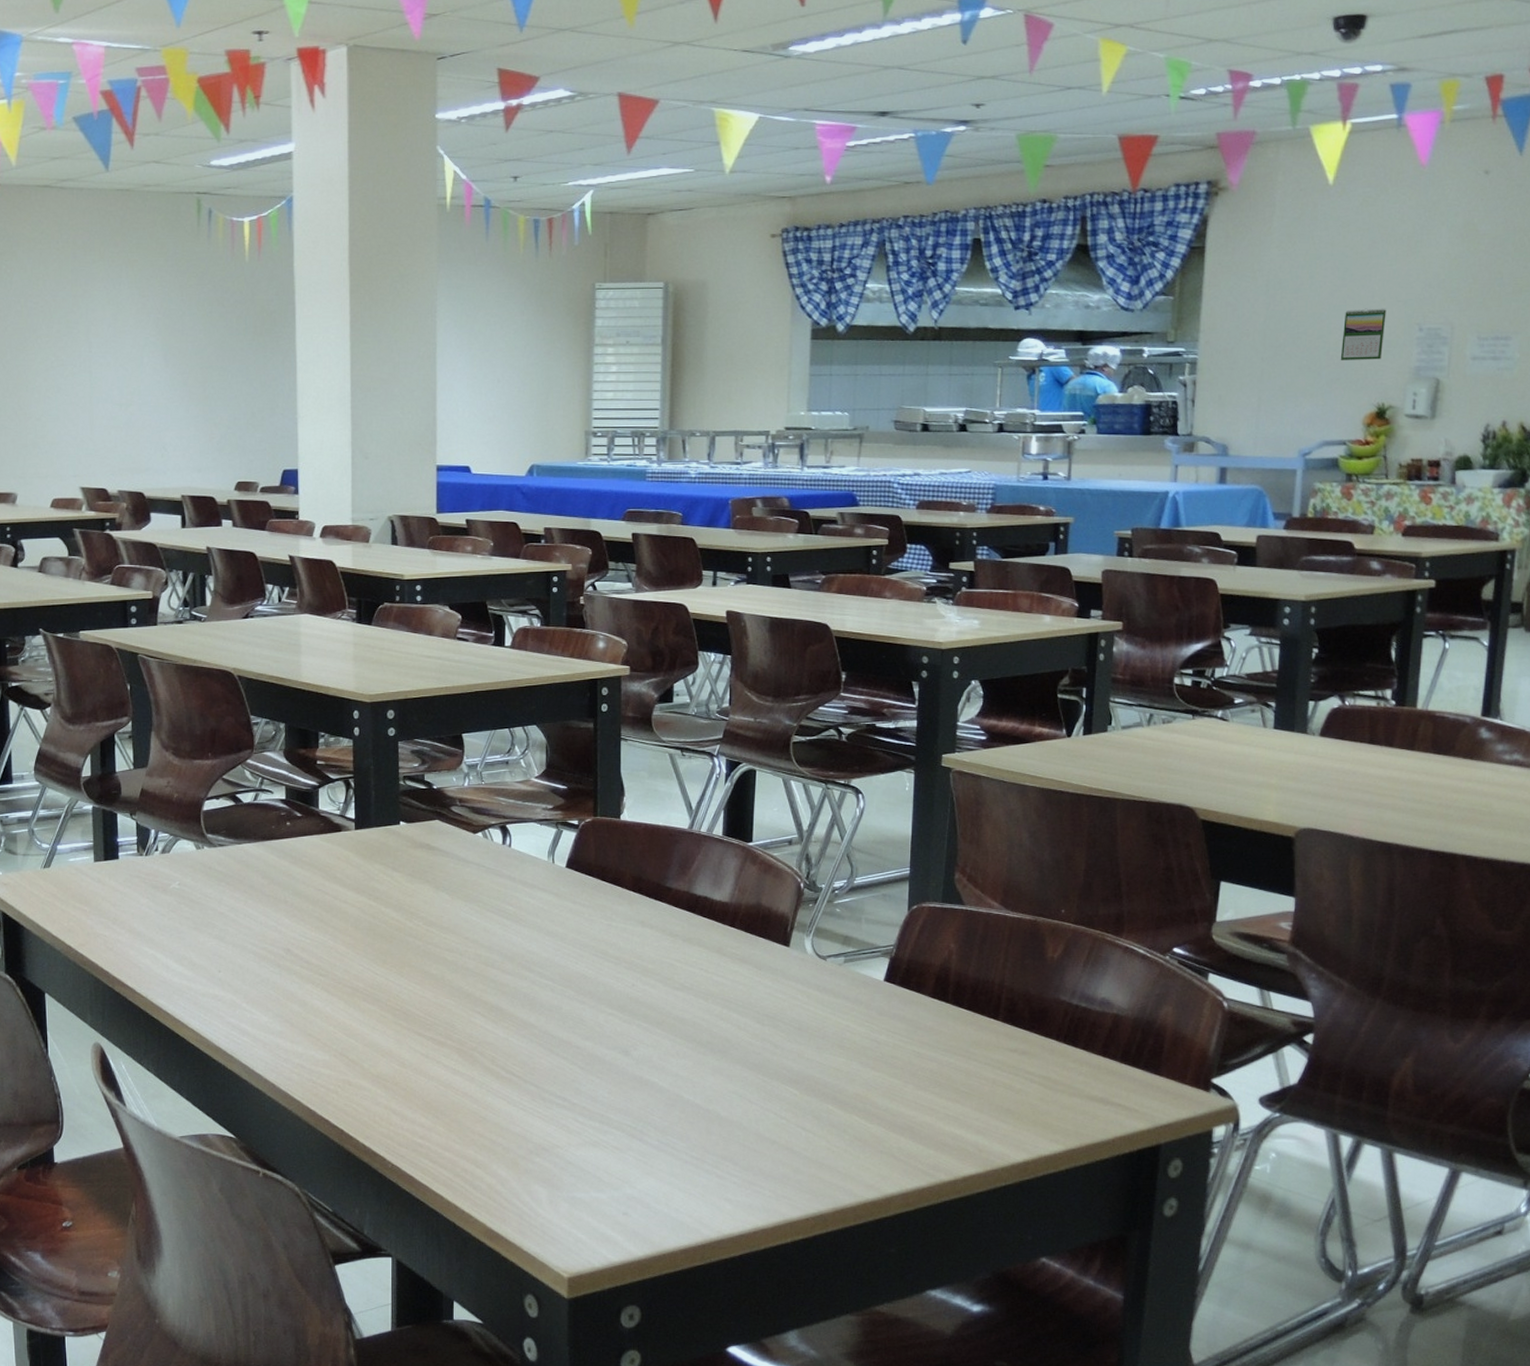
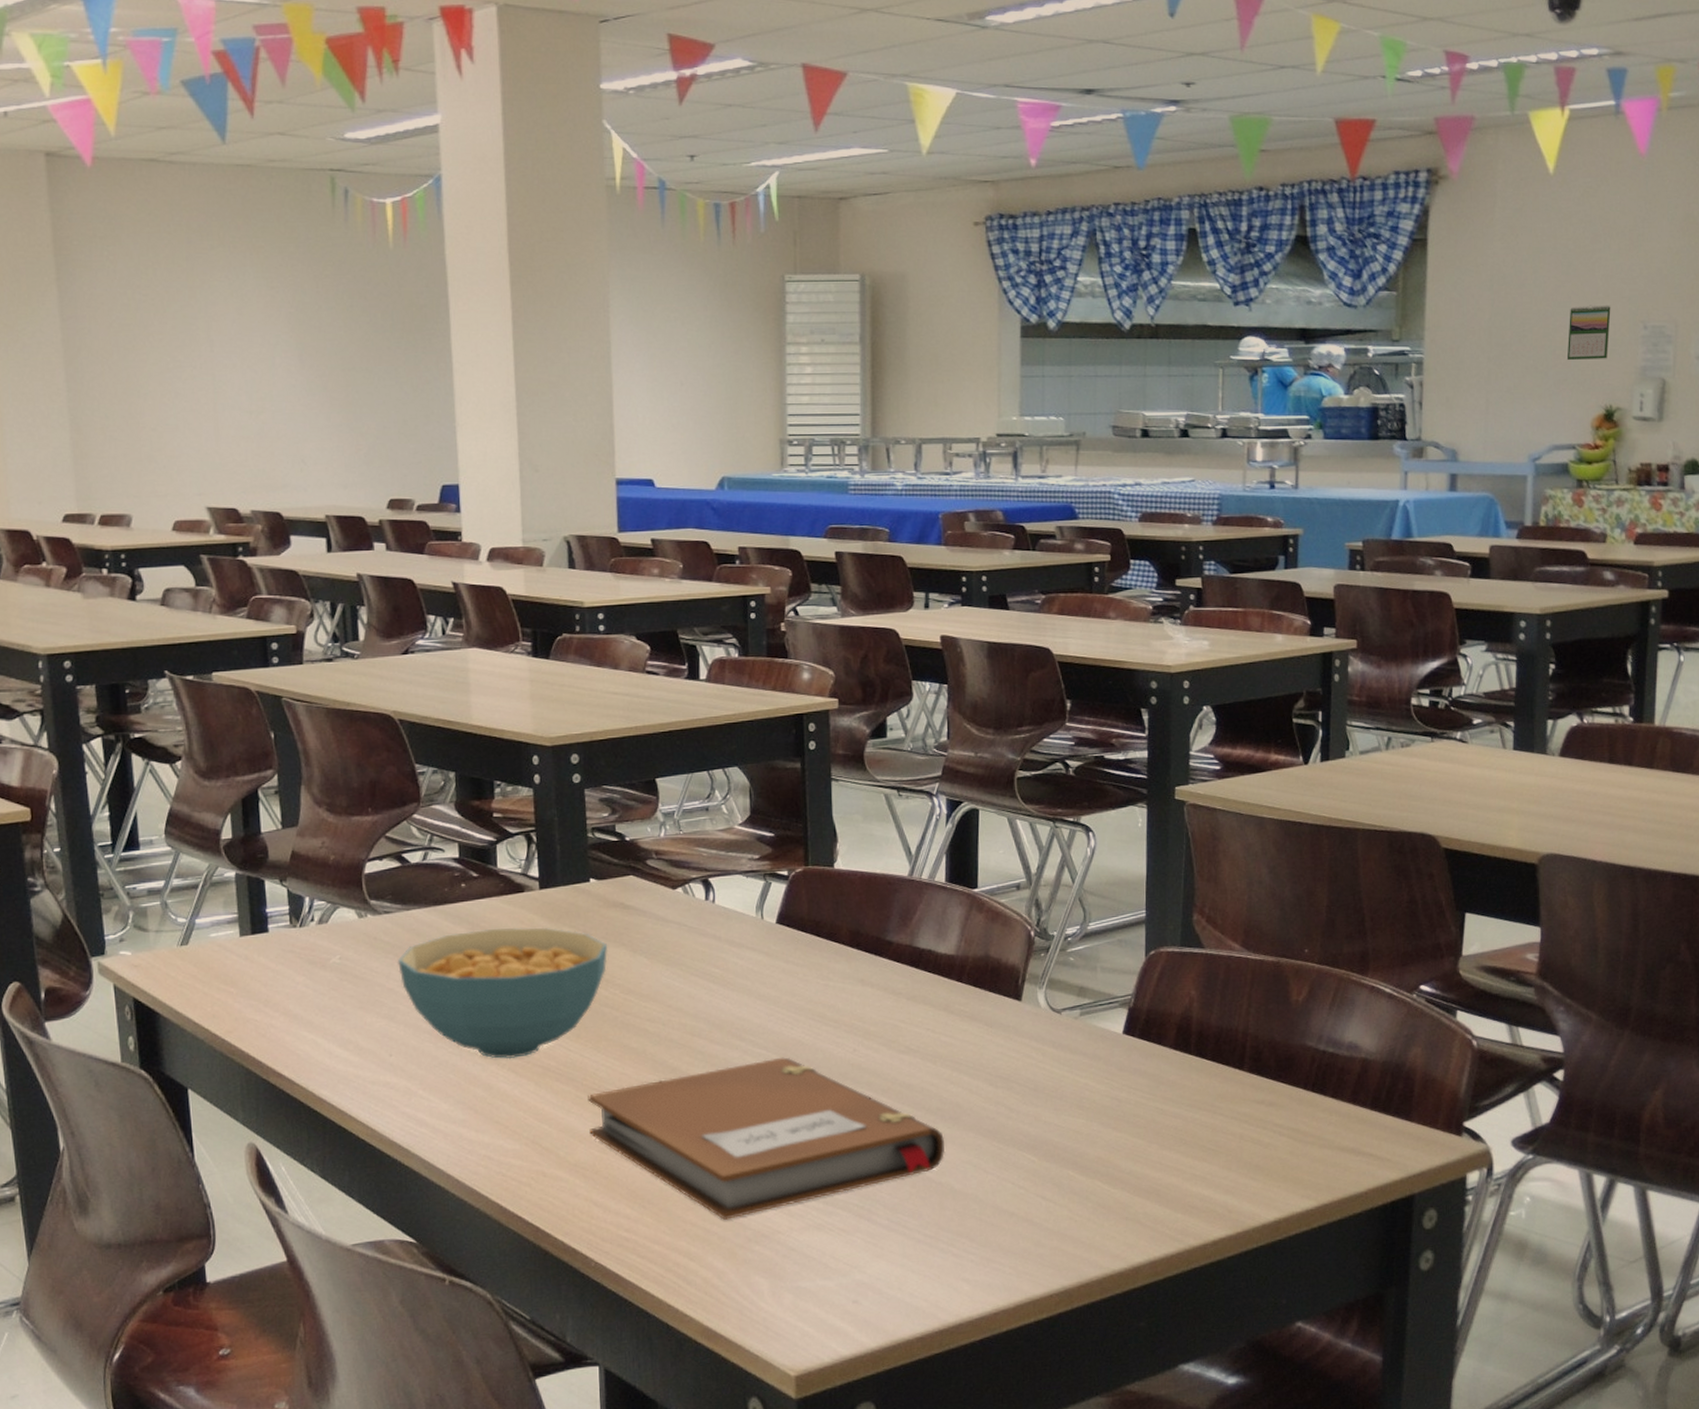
cereal bowl: none [228,862,414,980] -> present [397,927,608,1059]
notebook: none [391,988,714,1133] -> present [588,1057,946,1220]

